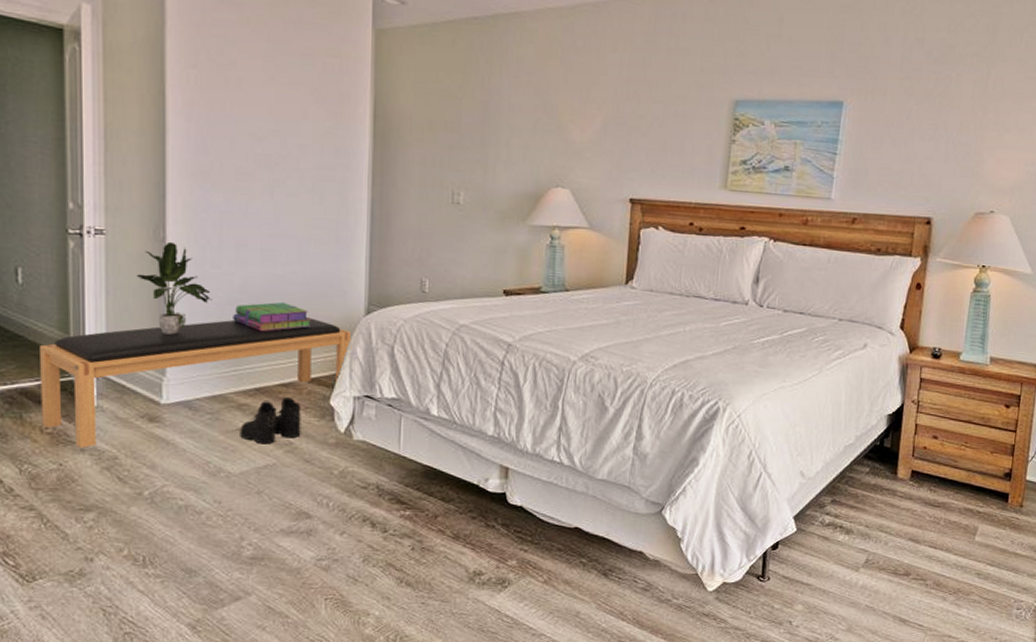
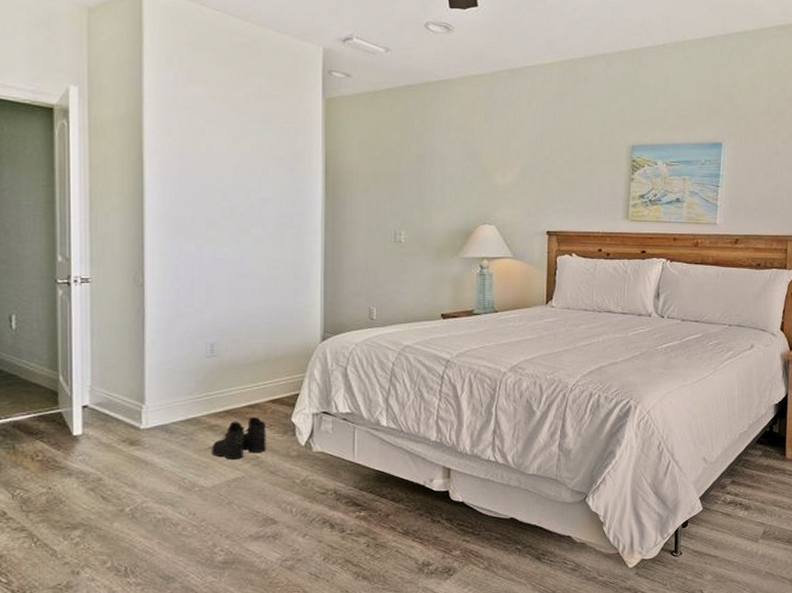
bench: present [40,317,352,448] -> none [31,346,310,472]
potted plant: present [137,241,213,335] -> none [119,286,186,367]
stack of books: present [233,301,311,332] -> none [204,333,273,361]

